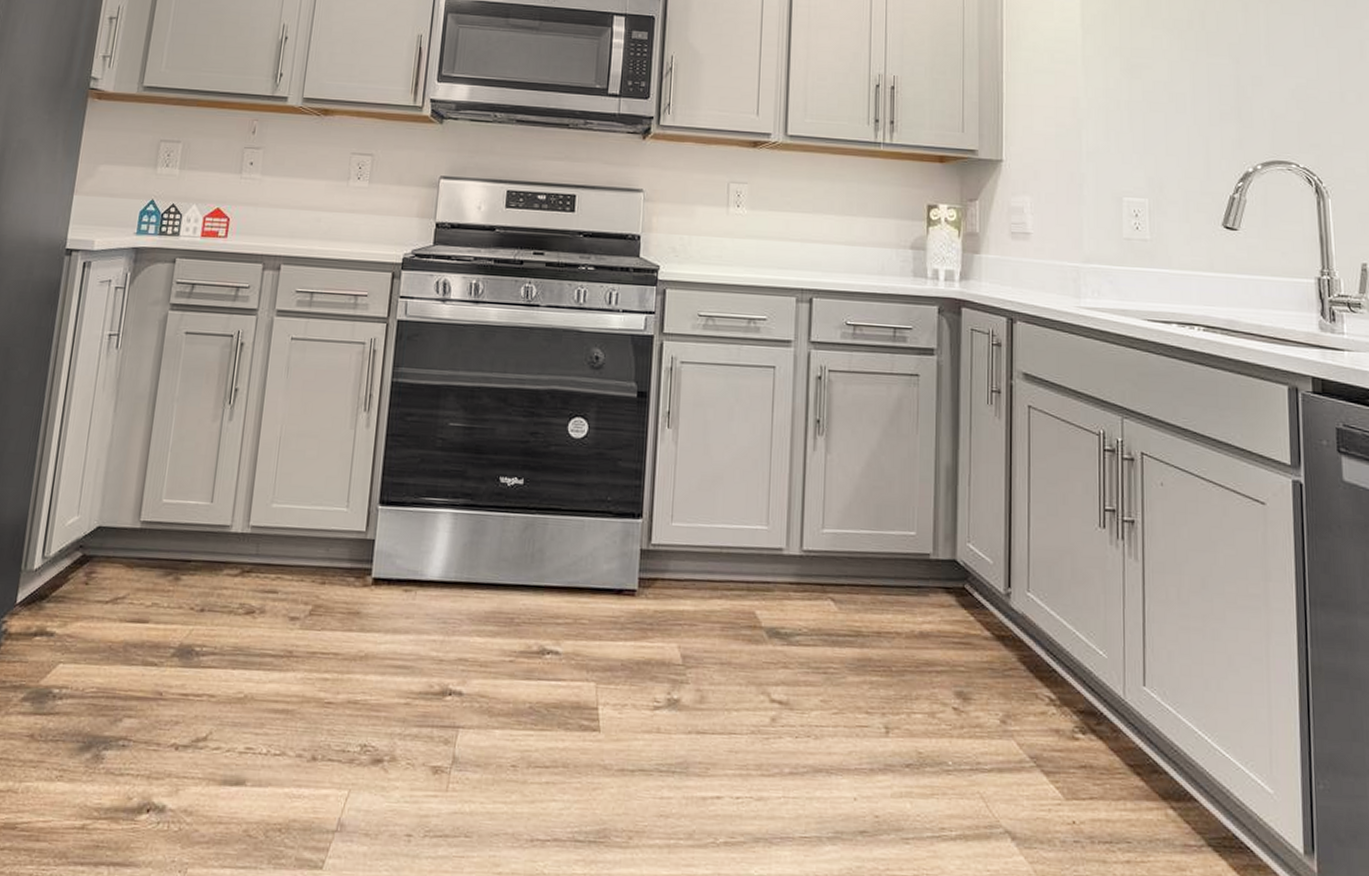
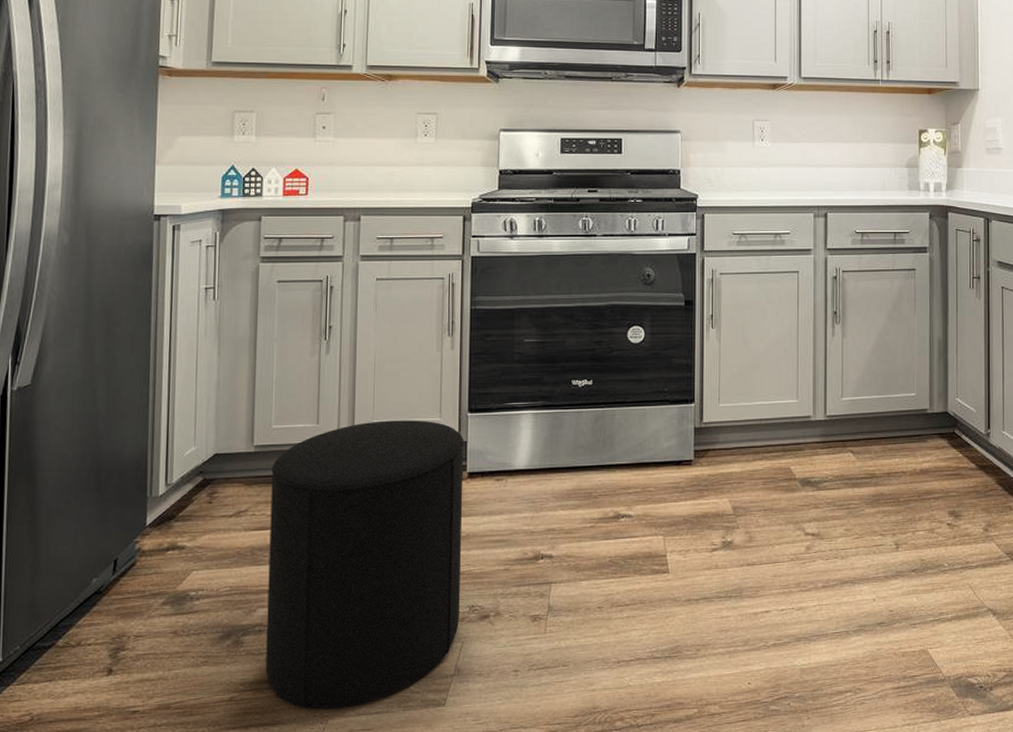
stool: none [124,505,372,857] -> present [265,420,464,710]

